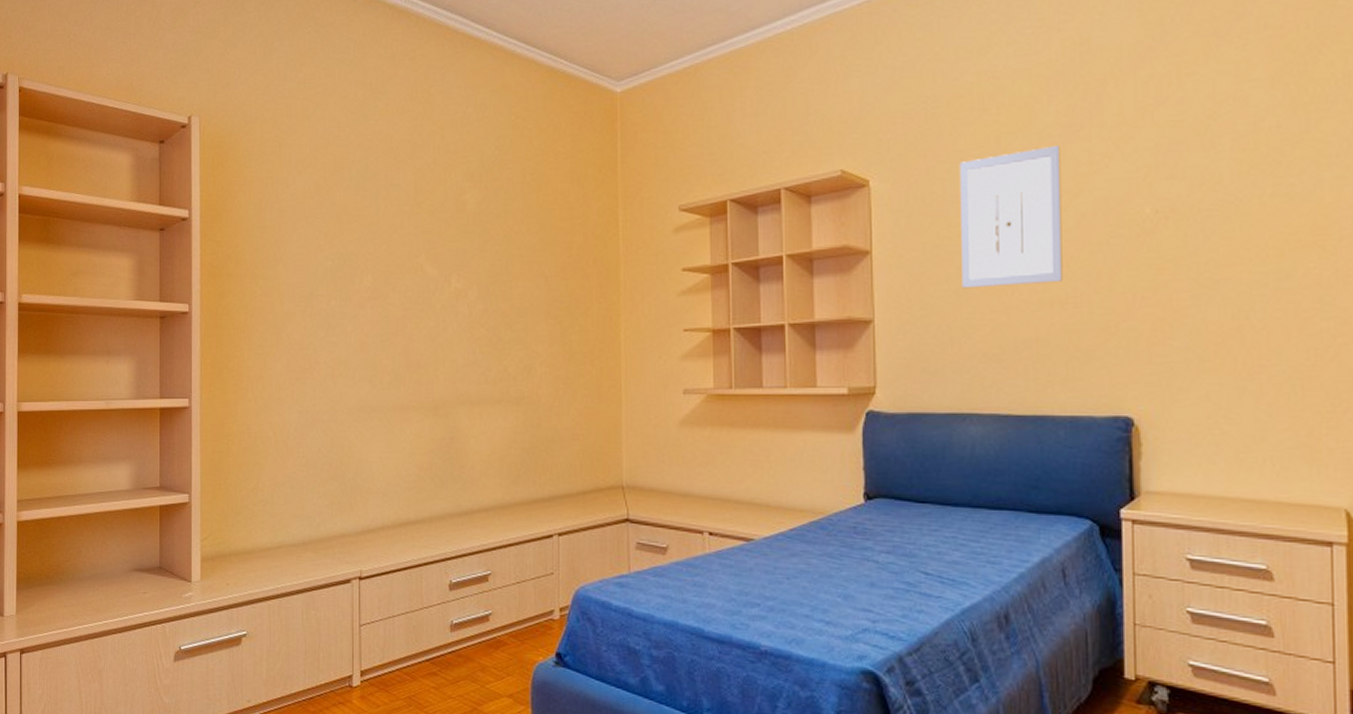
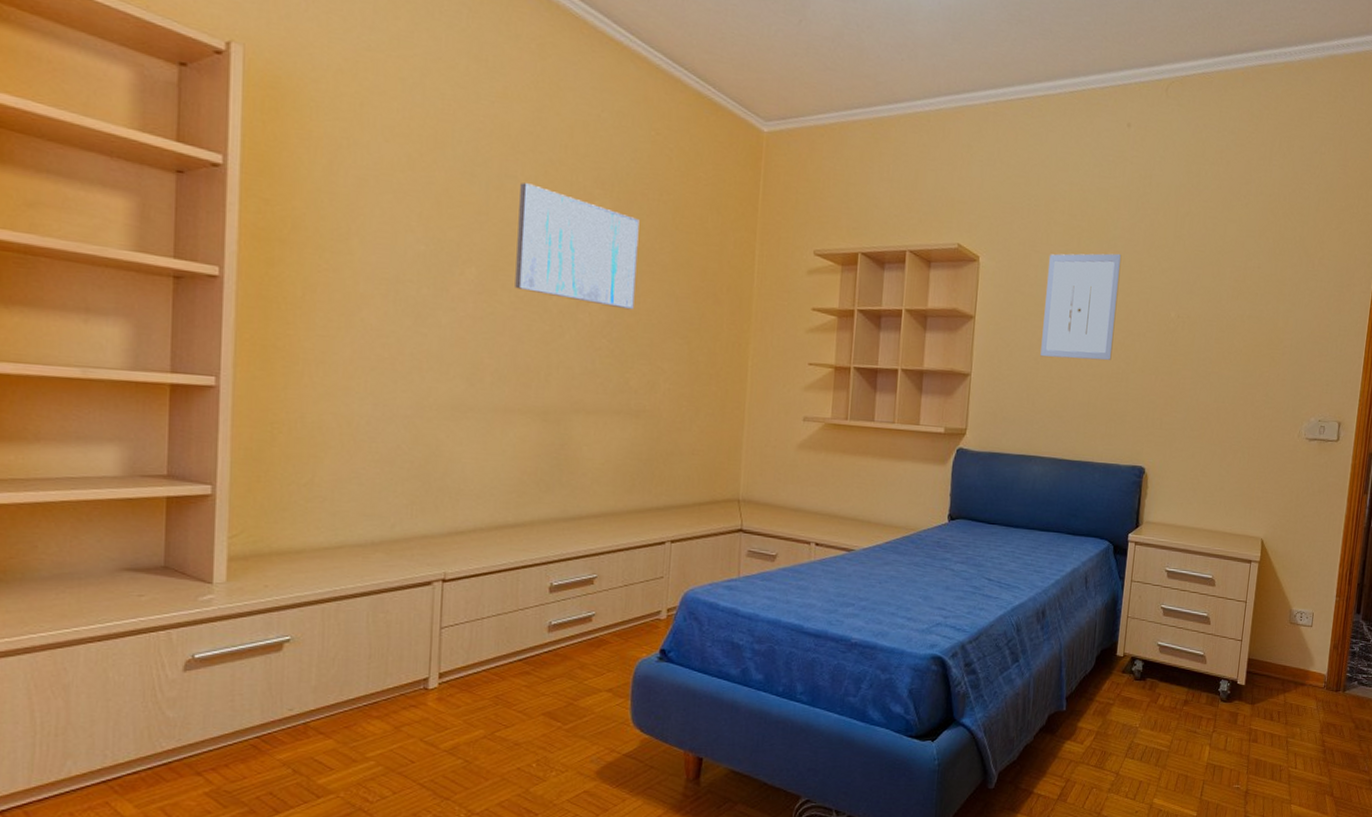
wall art: none [403,189,507,296] -> present [515,183,640,310]

